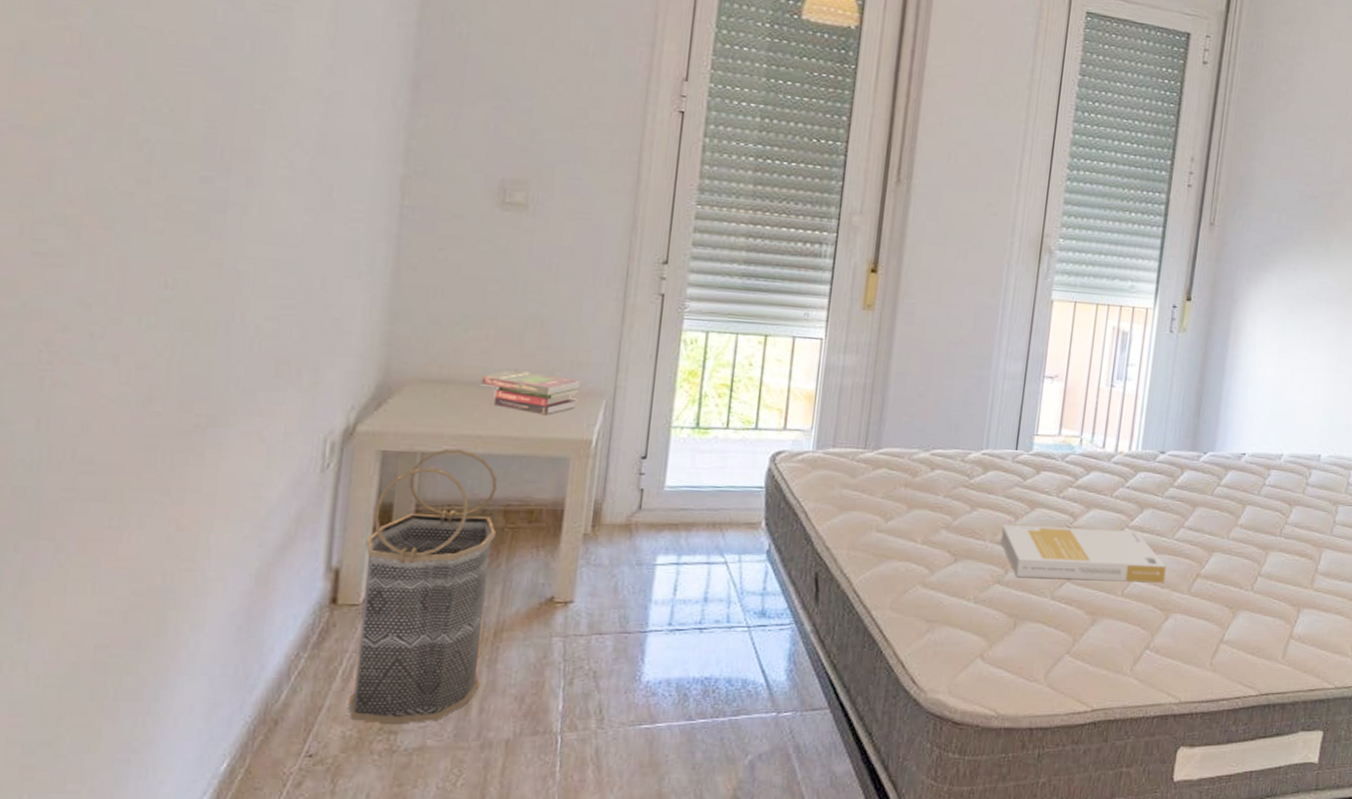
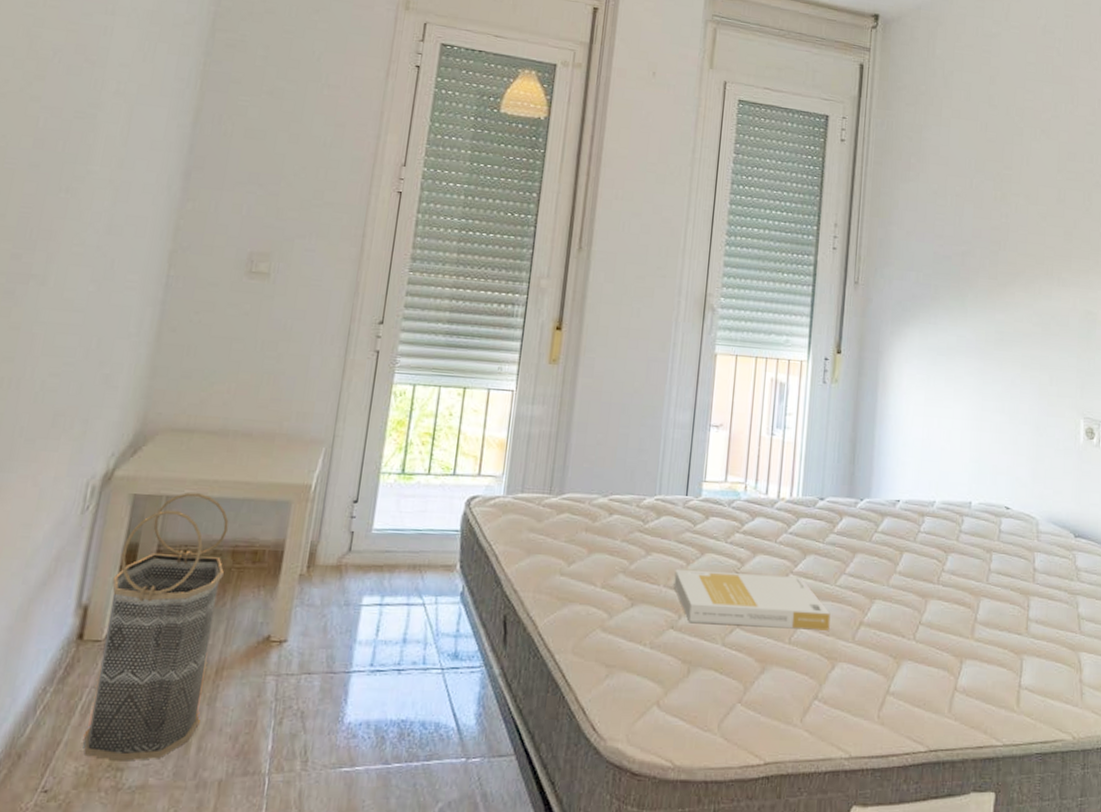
books: present [481,369,580,416] -> none [221,419,304,462]

